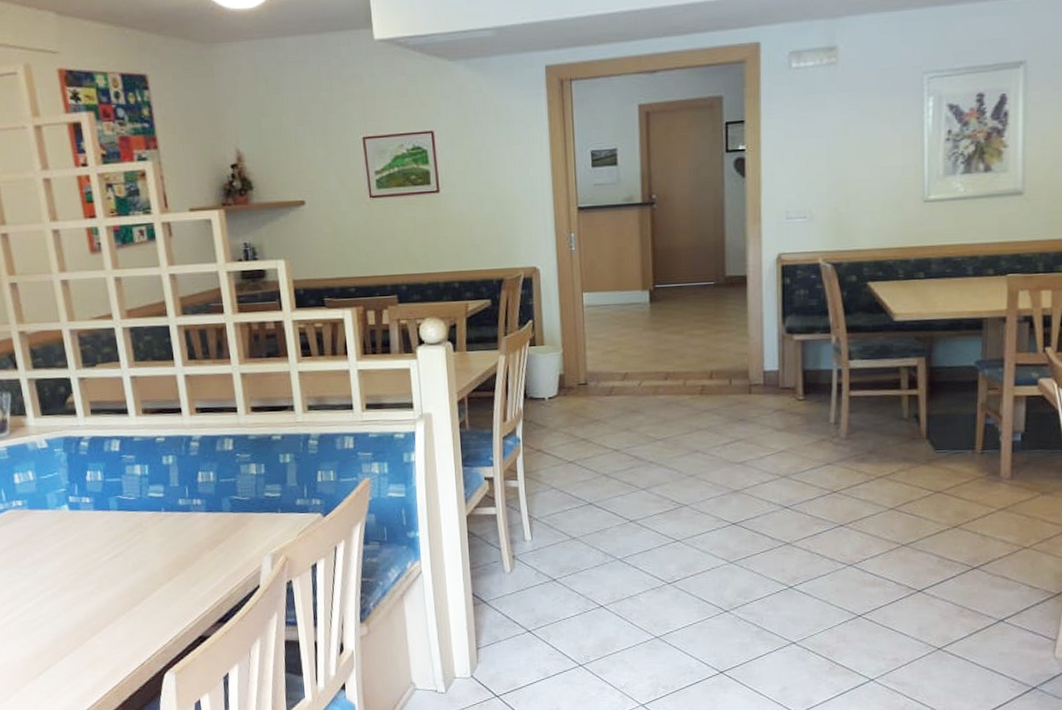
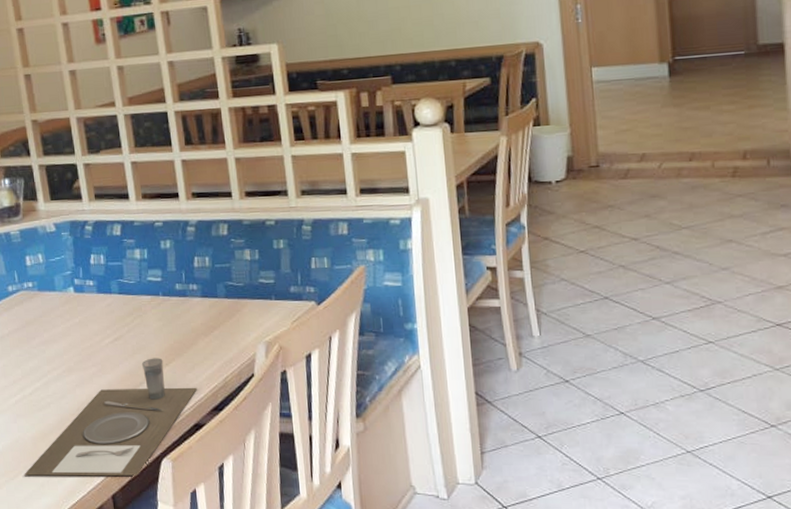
place setting: none [15,573,202,698] -> present [24,358,198,476]

